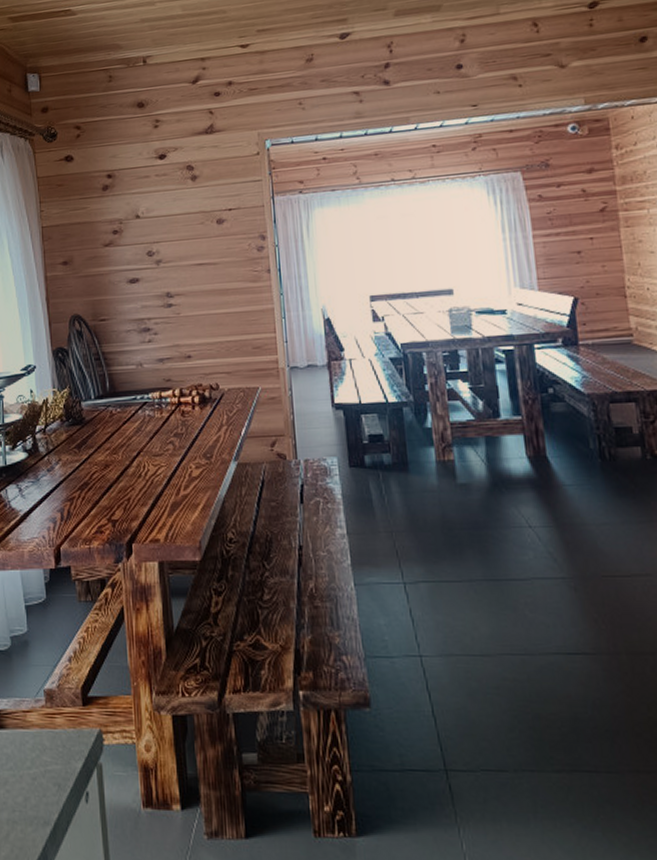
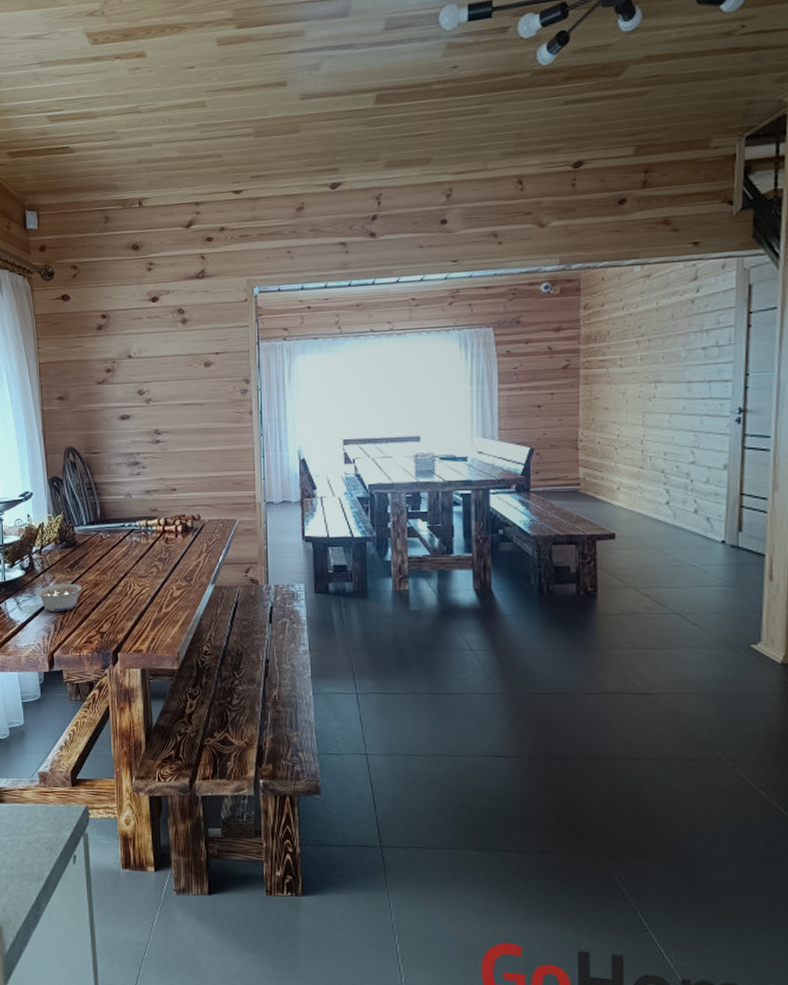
legume: none [39,465,92,498] -> present [35,583,83,612]

